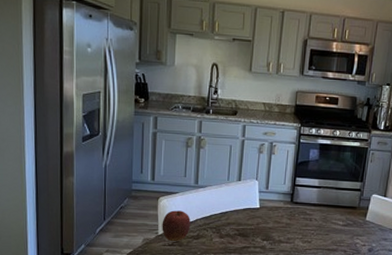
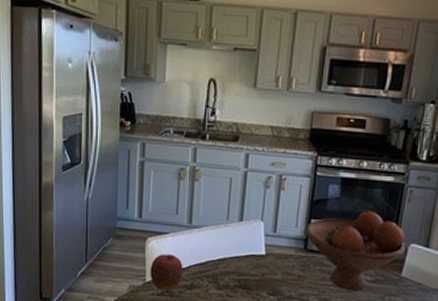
fruit bowl: none [291,170,369,234] -> present [305,211,406,291]

